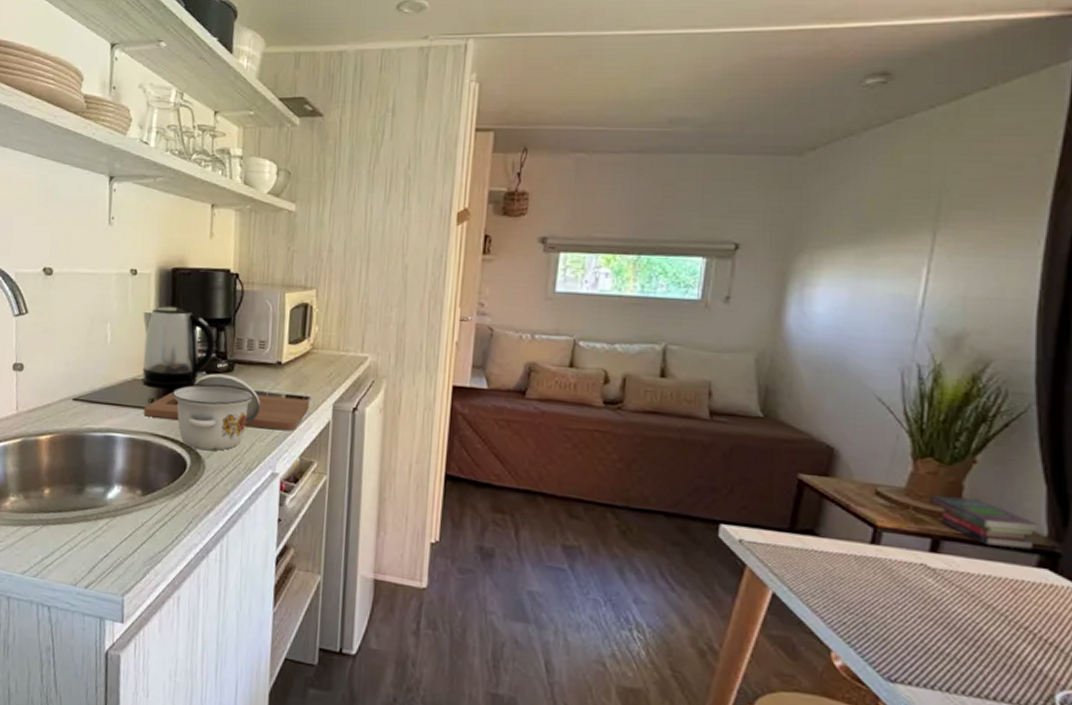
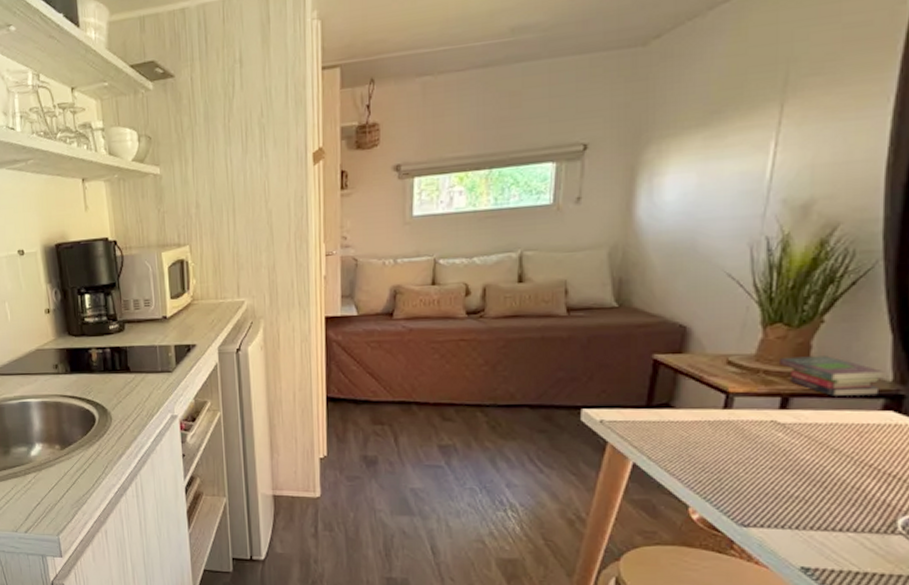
kettle: present [142,306,216,390] -> none [36,278,105,355]
cutting board: present [143,392,310,431] -> none [50,347,197,381]
cooking pot: present [172,373,260,451] -> none [72,334,153,404]

